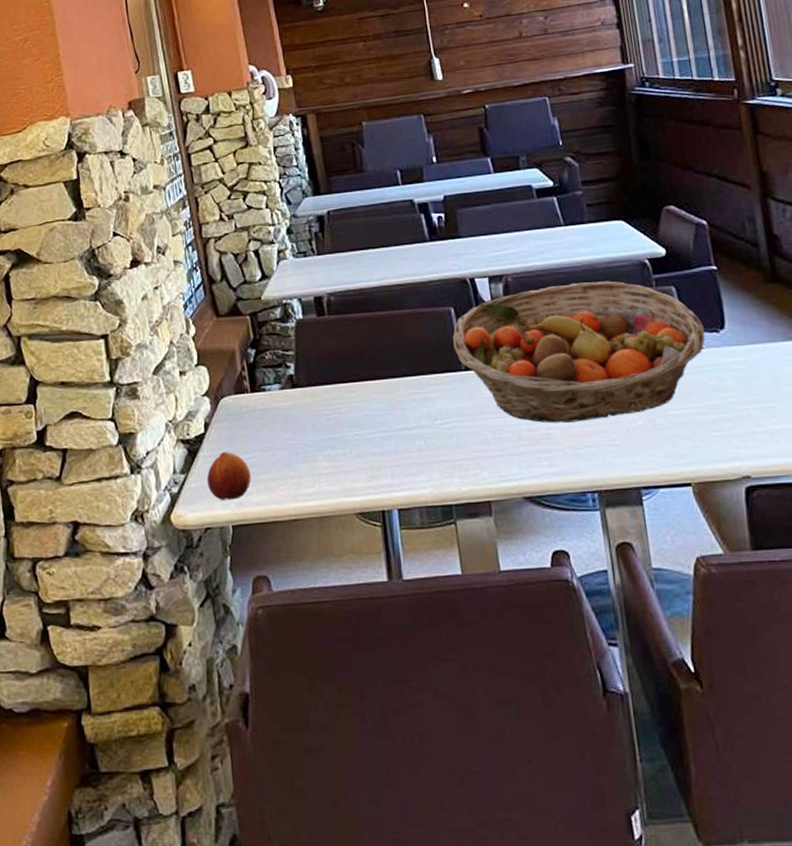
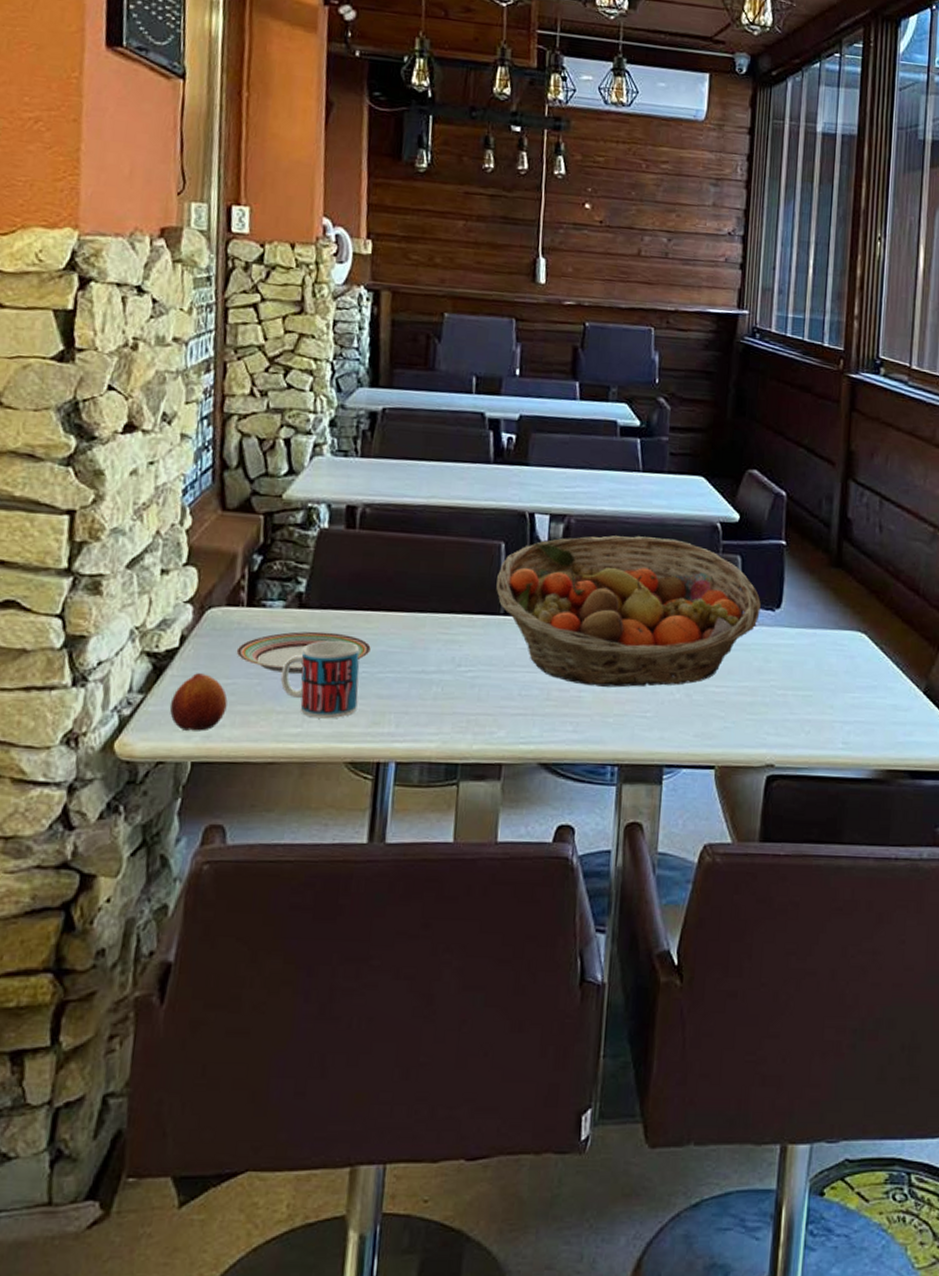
plate: none [249,404,358,444] -> present [236,631,371,674]
mug: none [288,410,356,479] -> present [280,640,360,719]

